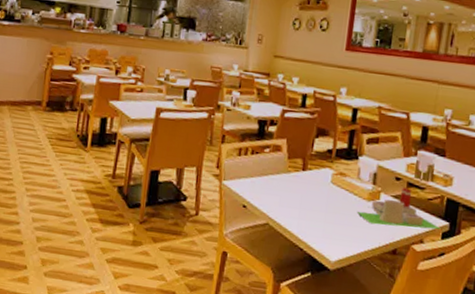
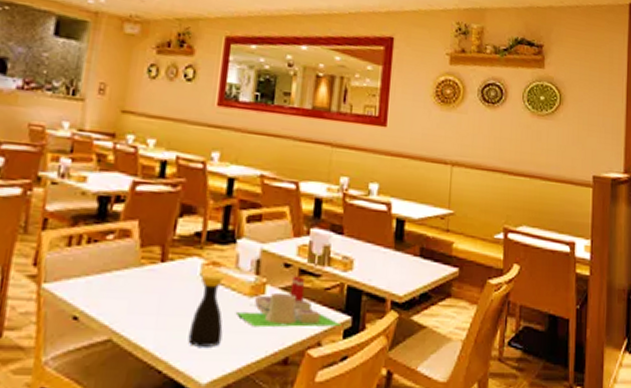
bottle: none [321,182,348,236] -> present [188,274,223,347]

